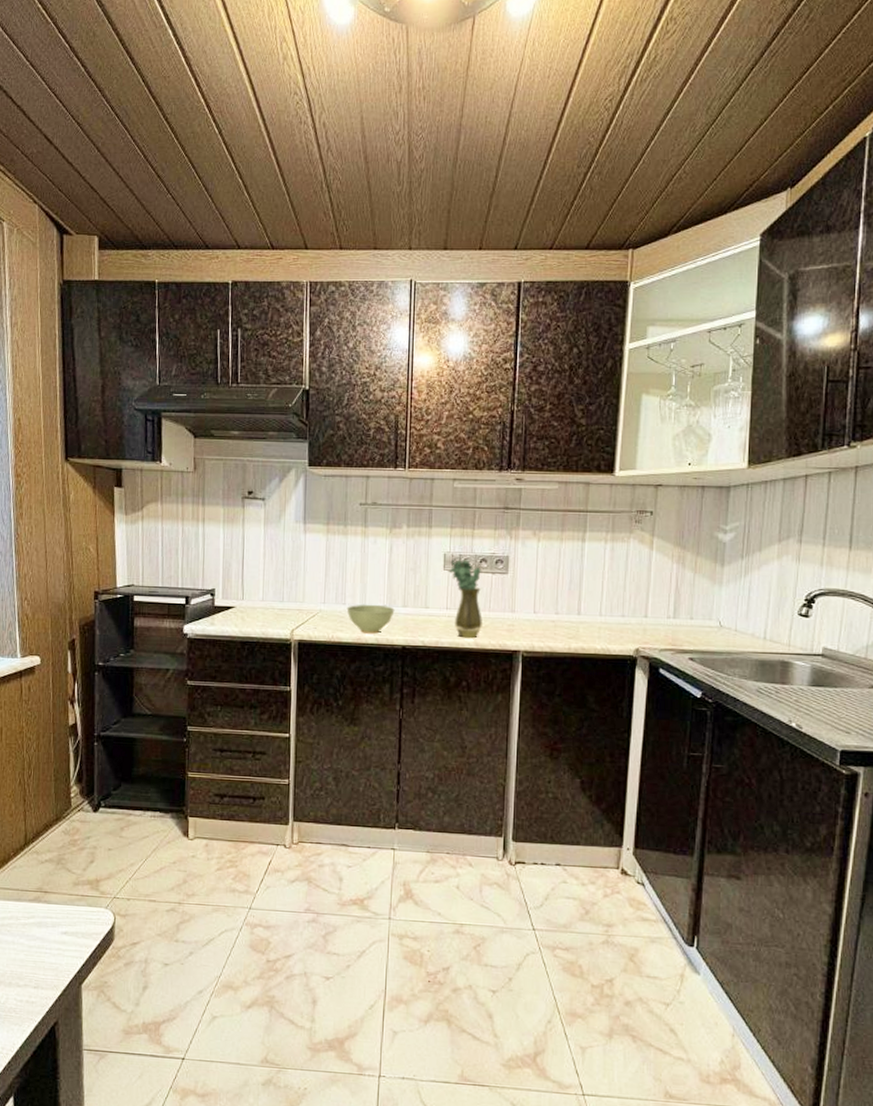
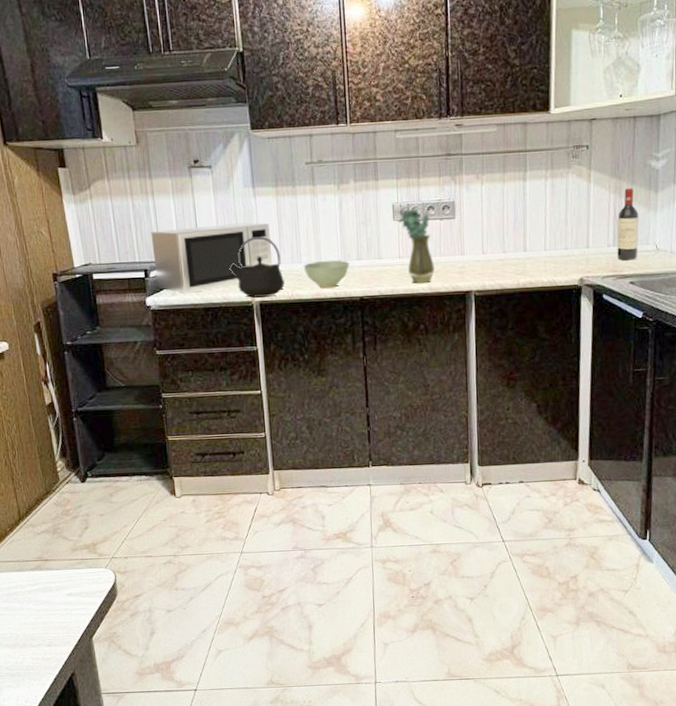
microwave: none [196,557,317,625] -> present [151,222,273,294]
kettle: none [271,573,326,636] -> present [229,236,284,298]
wine bottle: none [677,559,702,635] -> present [617,188,639,261]

